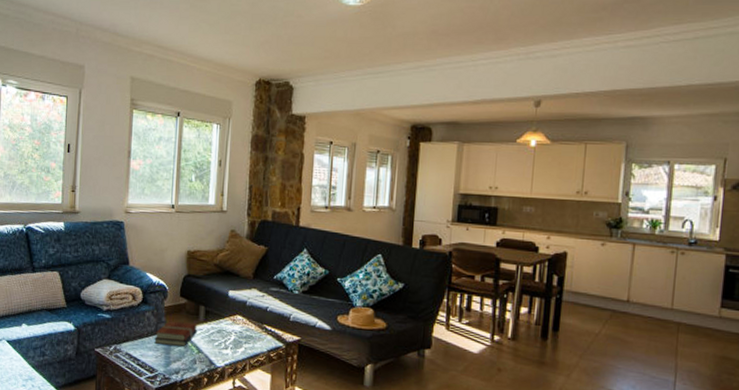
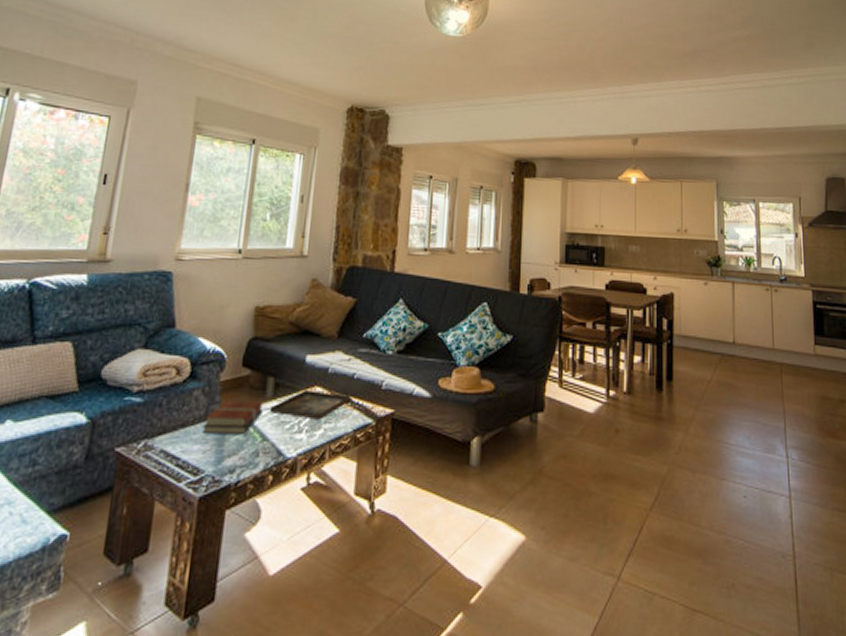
decorative tray: none [202,317,265,342] -> present [269,390,351,422]

